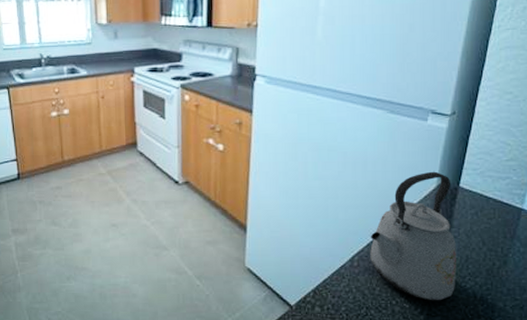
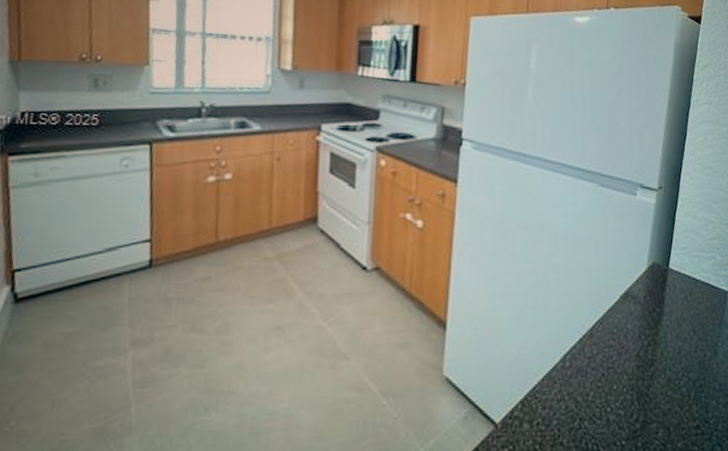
kettle: present [370,171,456,301] -> none [582,251,670,405]

